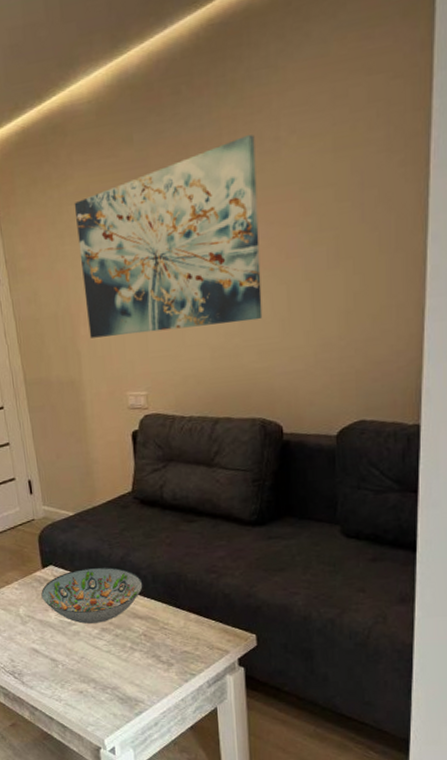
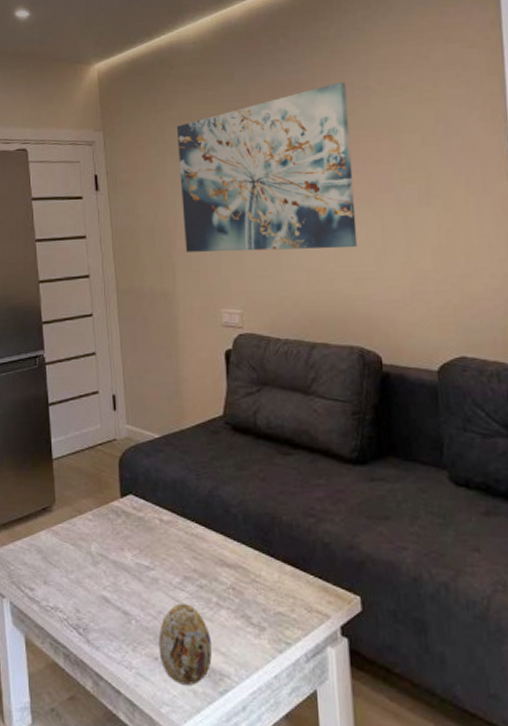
decorative bowl: present [41,566,143,624] -> none [117,500,233,569]
decorative egg: none [82,649,128,710] -> present [158,603,212,685]

